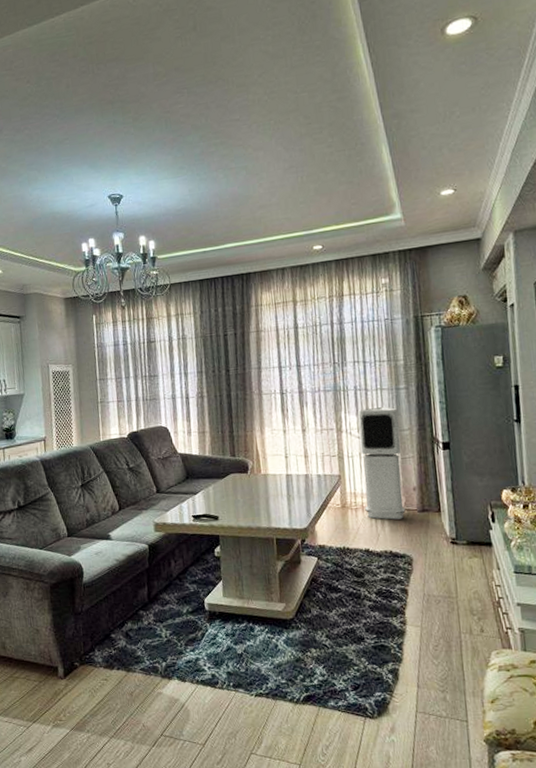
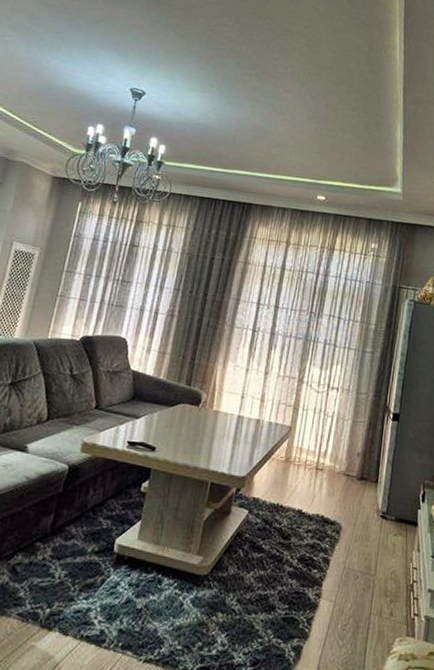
air purifier: present [357,407,406,520] -> none [307,364,360,484]

